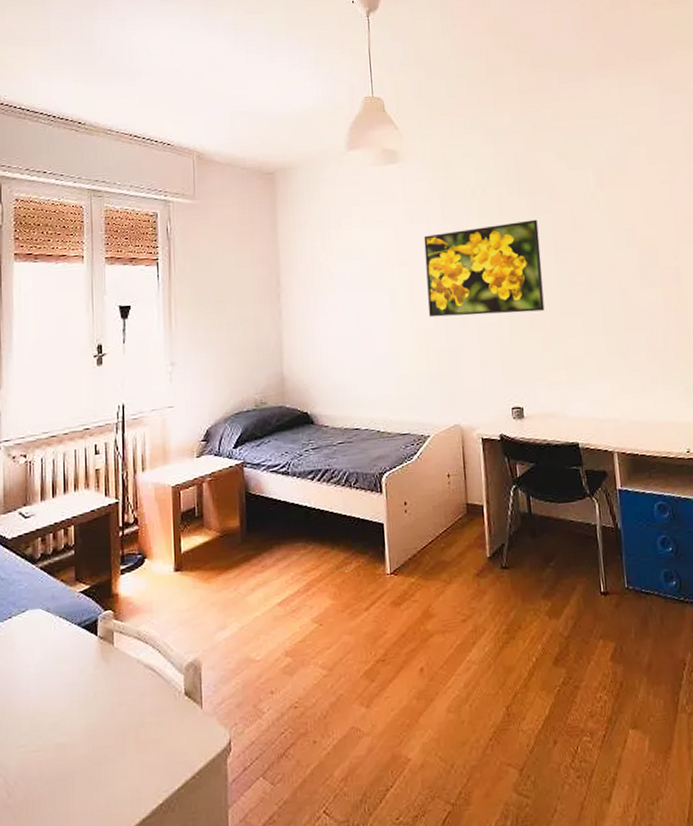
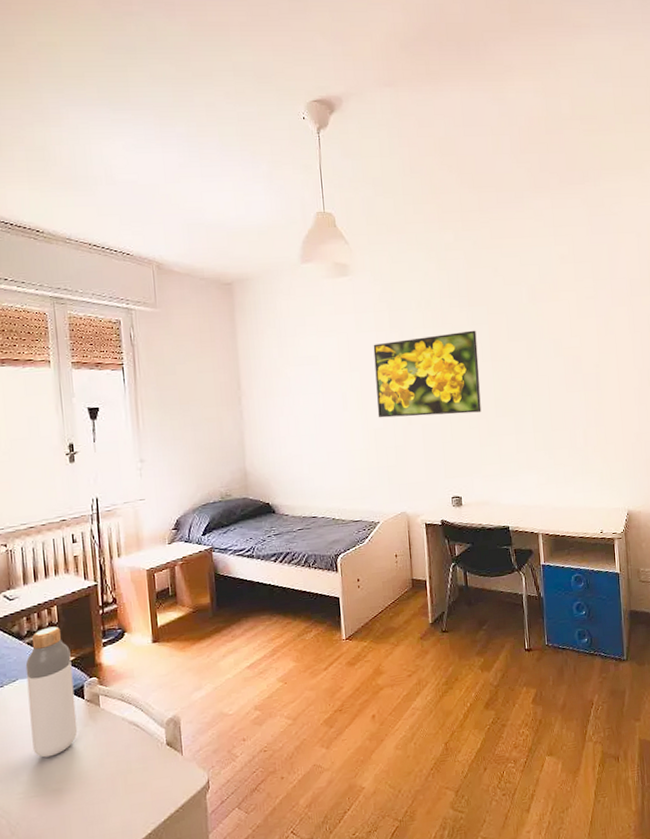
bottle: none [36,549,88,705] -> present [25,626,78,758]

